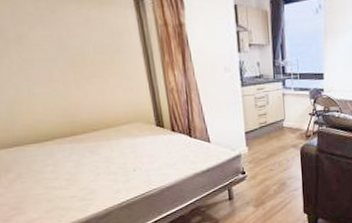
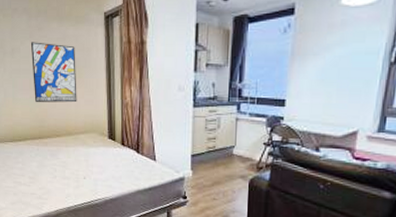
wall art: none [43,27,114,95] -> present [31,42,77,103]

